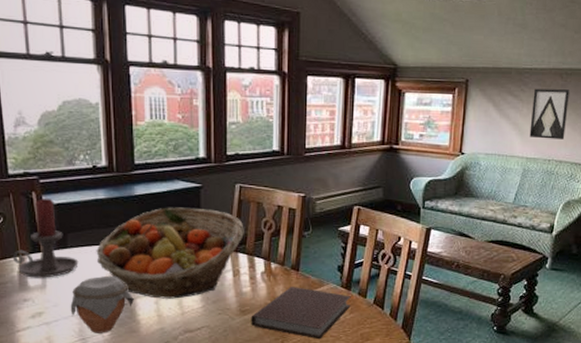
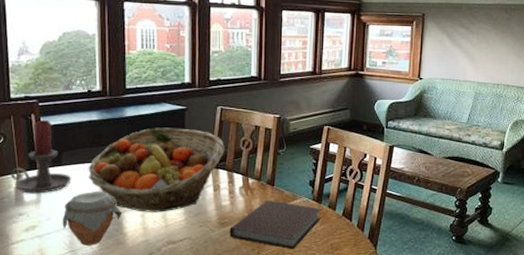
wall art: present [529,88,571,140] -> none [480,21,515,66]

